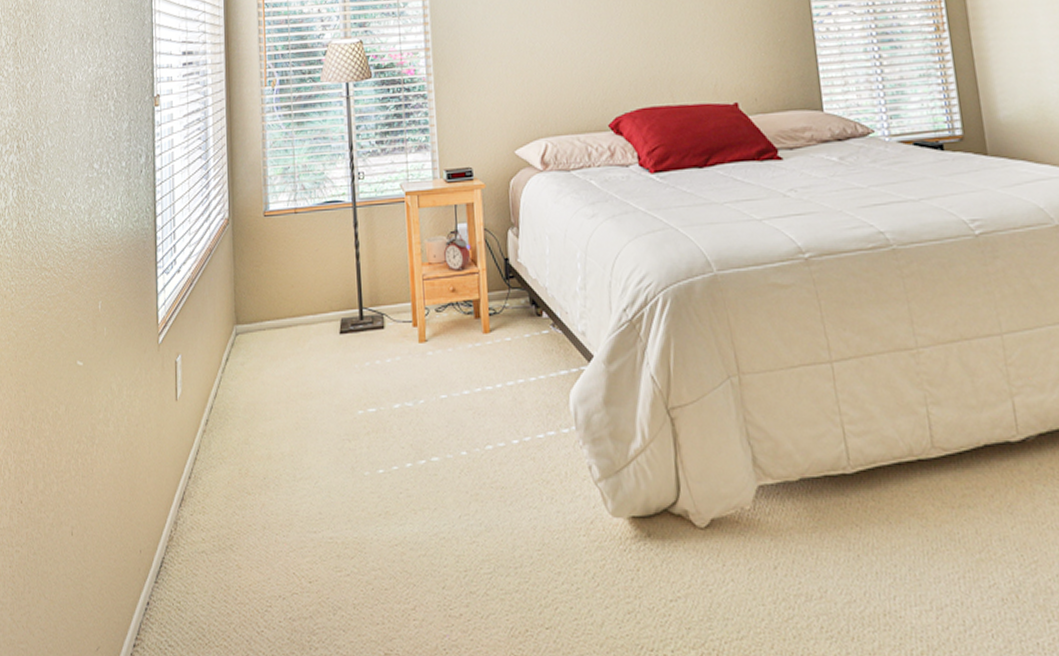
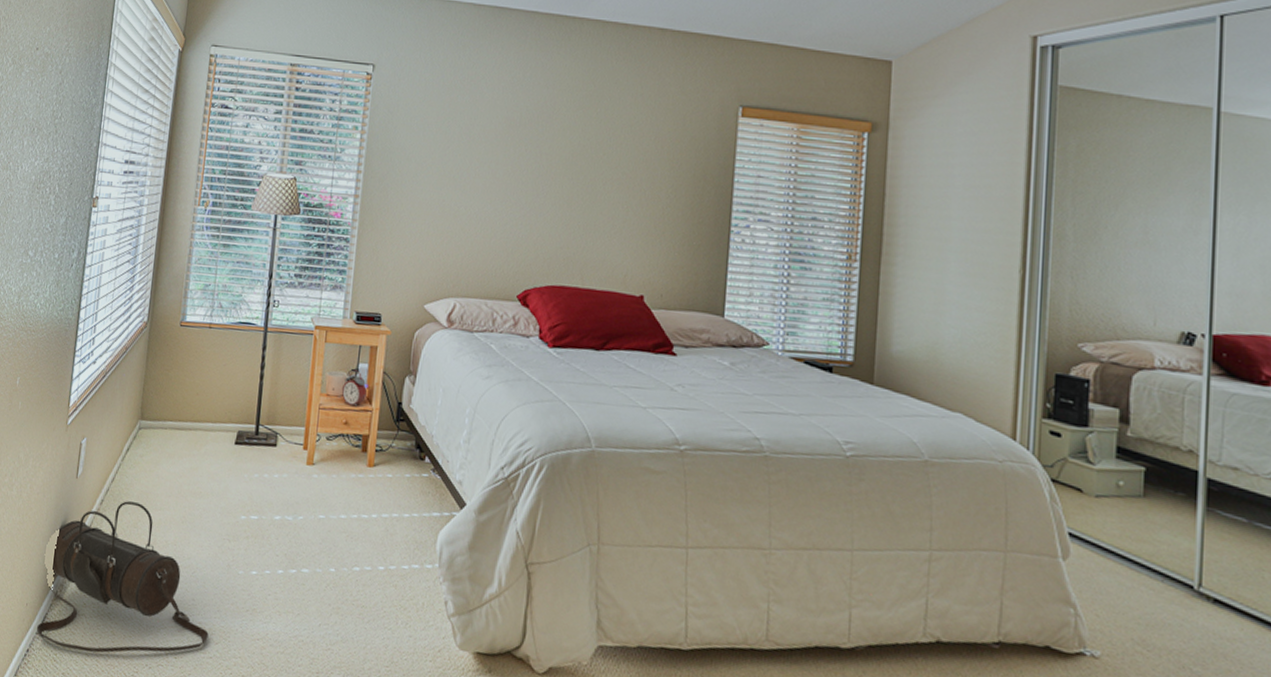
duffel bag: none [154,416,342,594] -> present [36,501,209,654]

